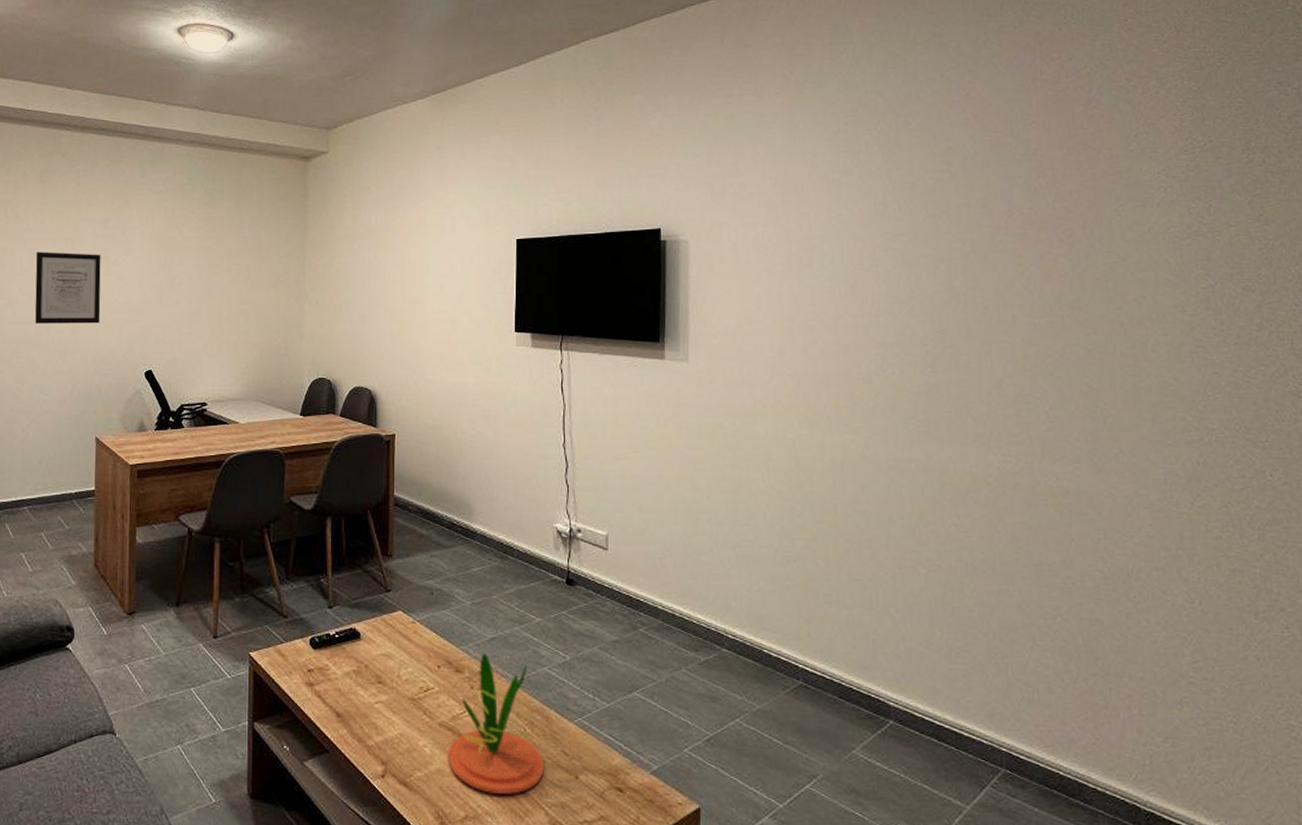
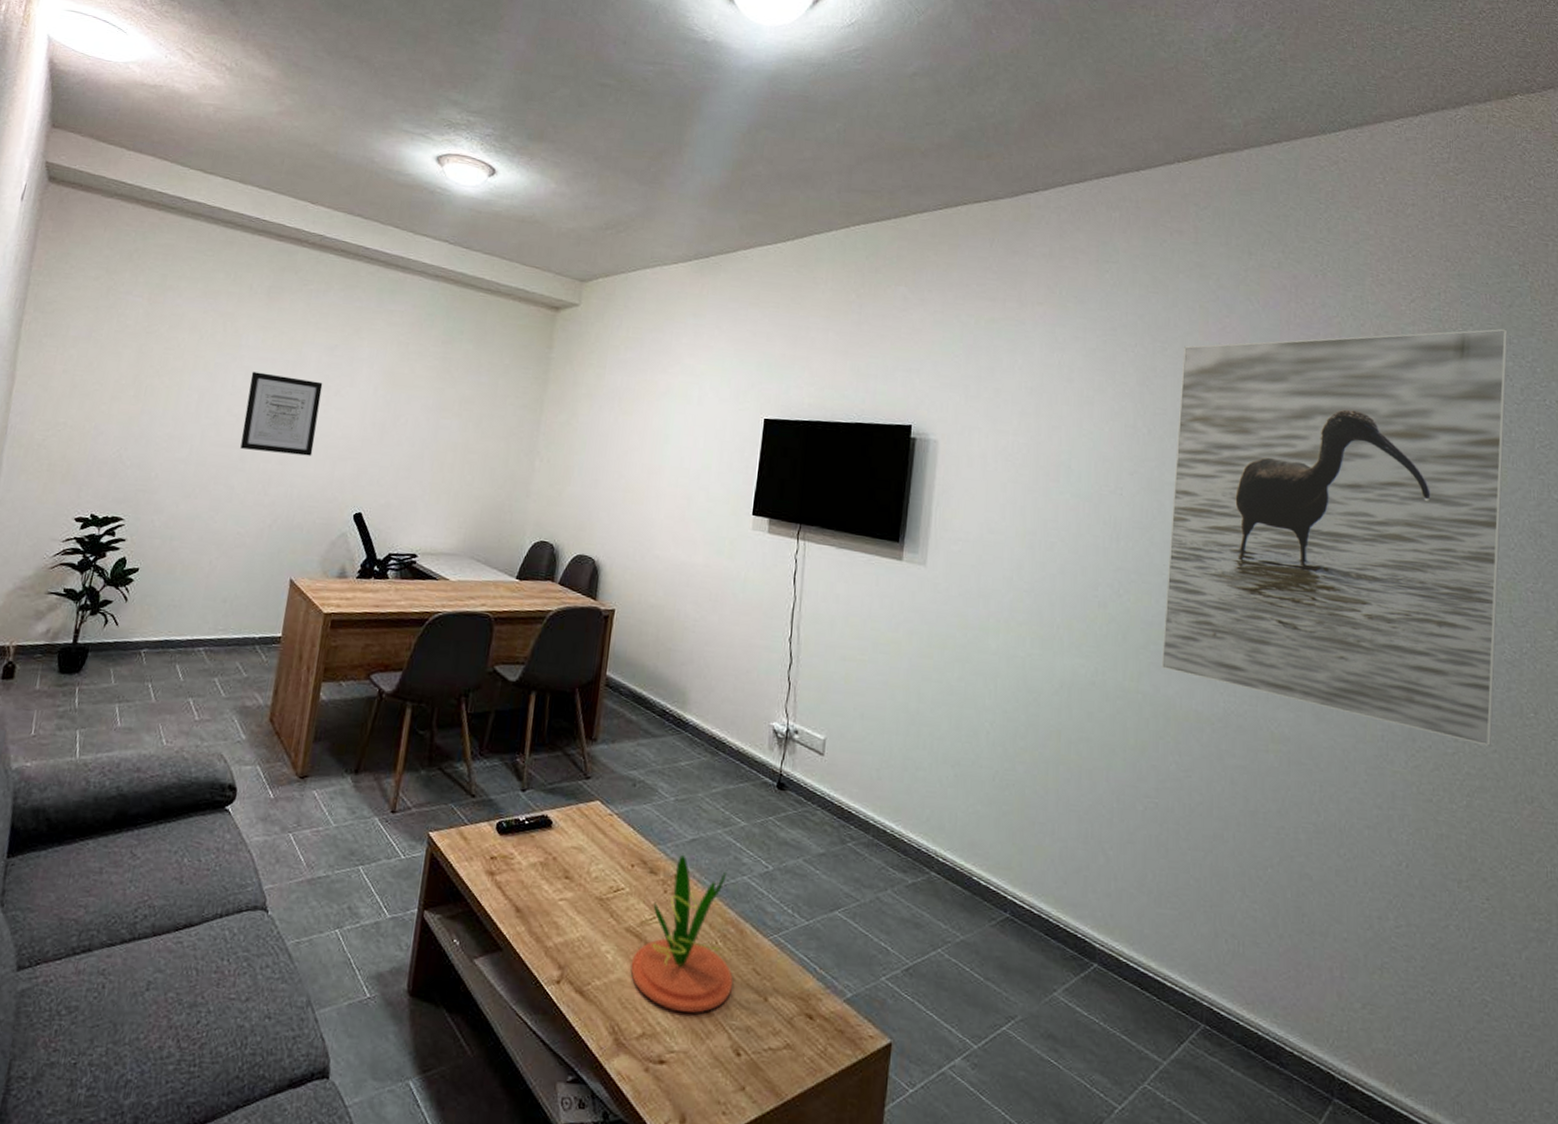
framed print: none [927,58,1281,479] -> present [1161,328,1508,746]

